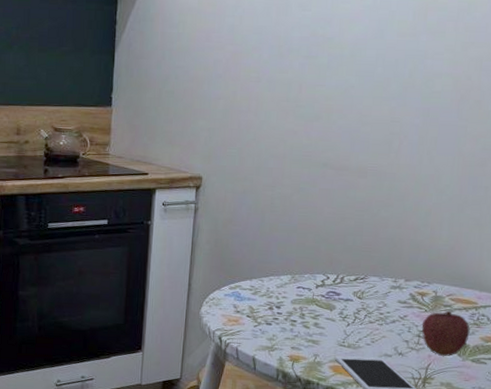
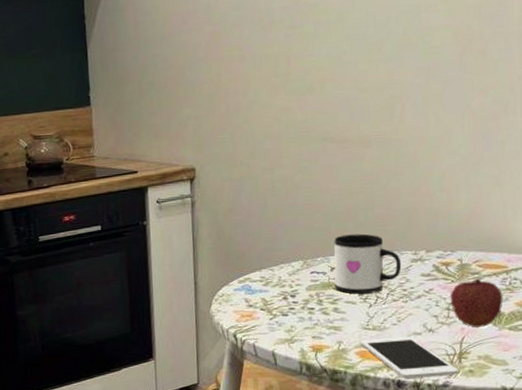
mug: none [318,256,382,313] -> present [334,233,402,294]

